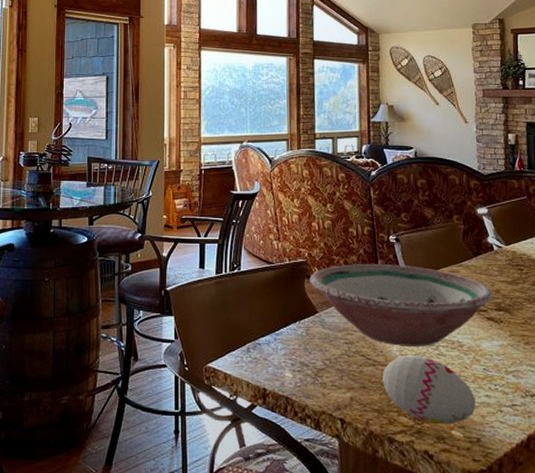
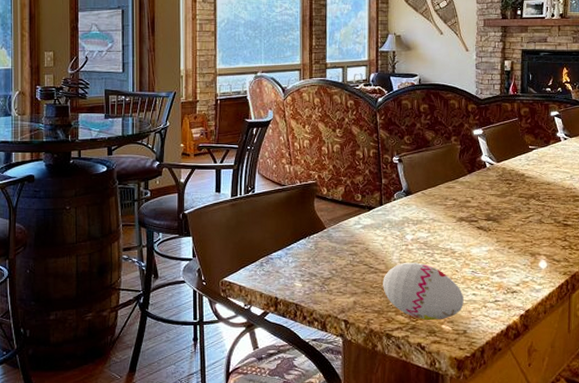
bowl: present [310,264,493,346] -> none [319,183,484,255]

